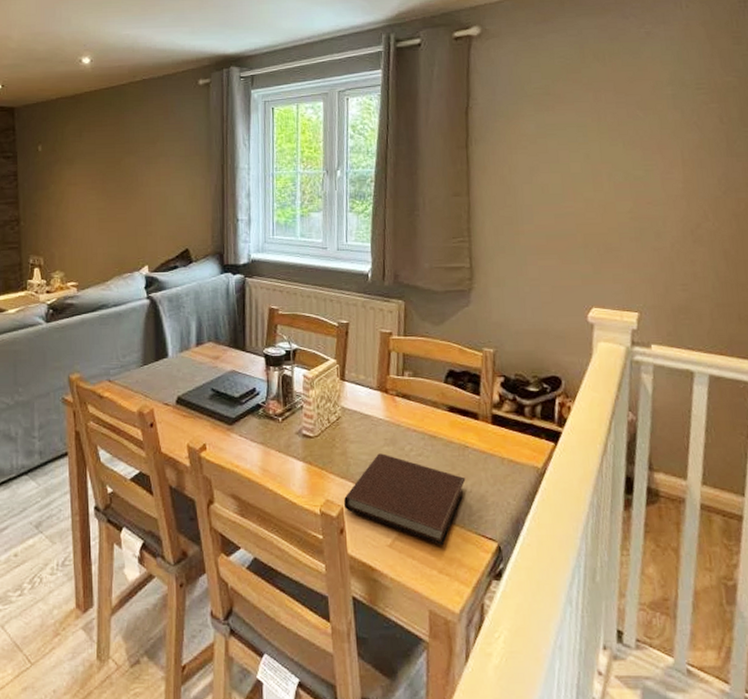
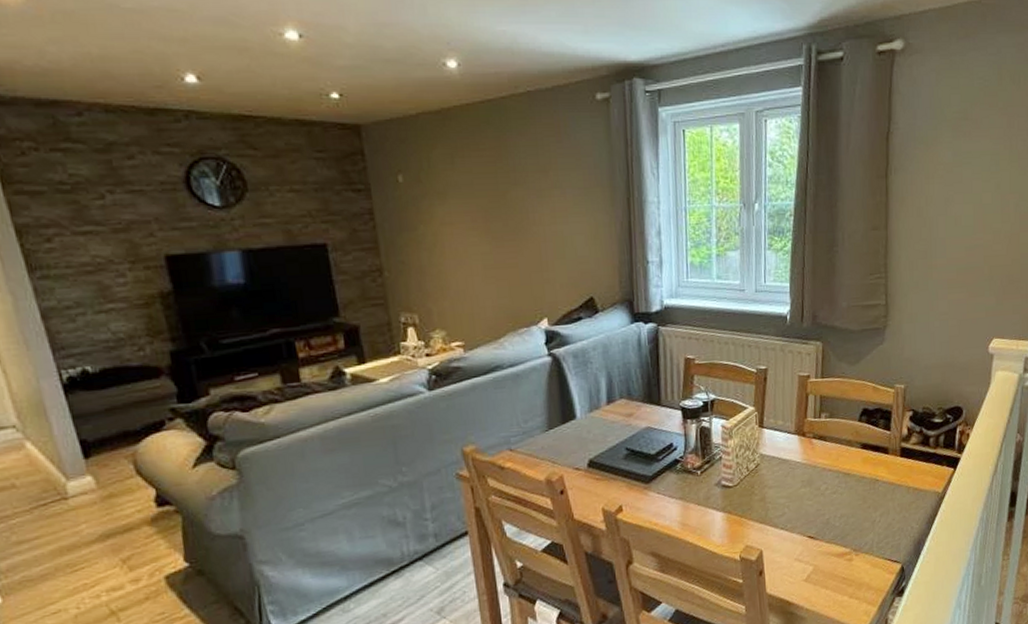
notebook: present [343,453,466,546] -> none [762,495,875,574]

